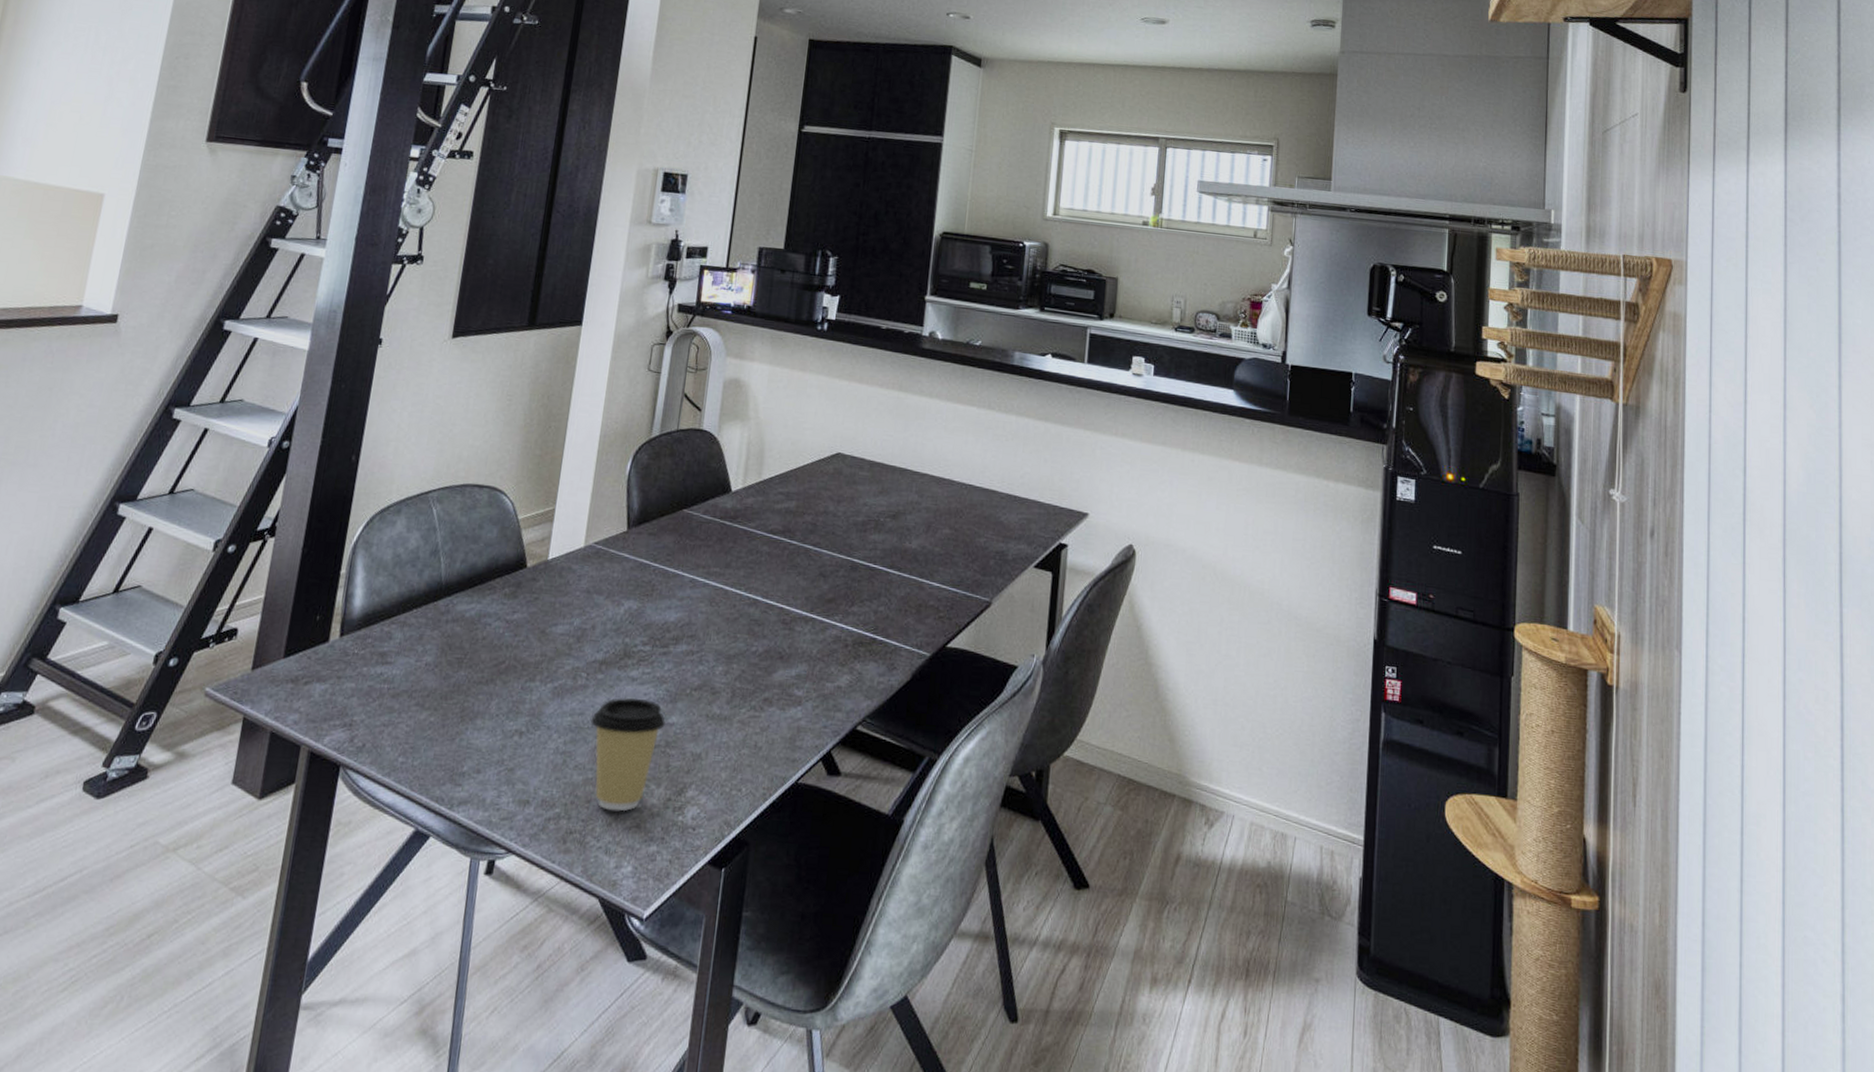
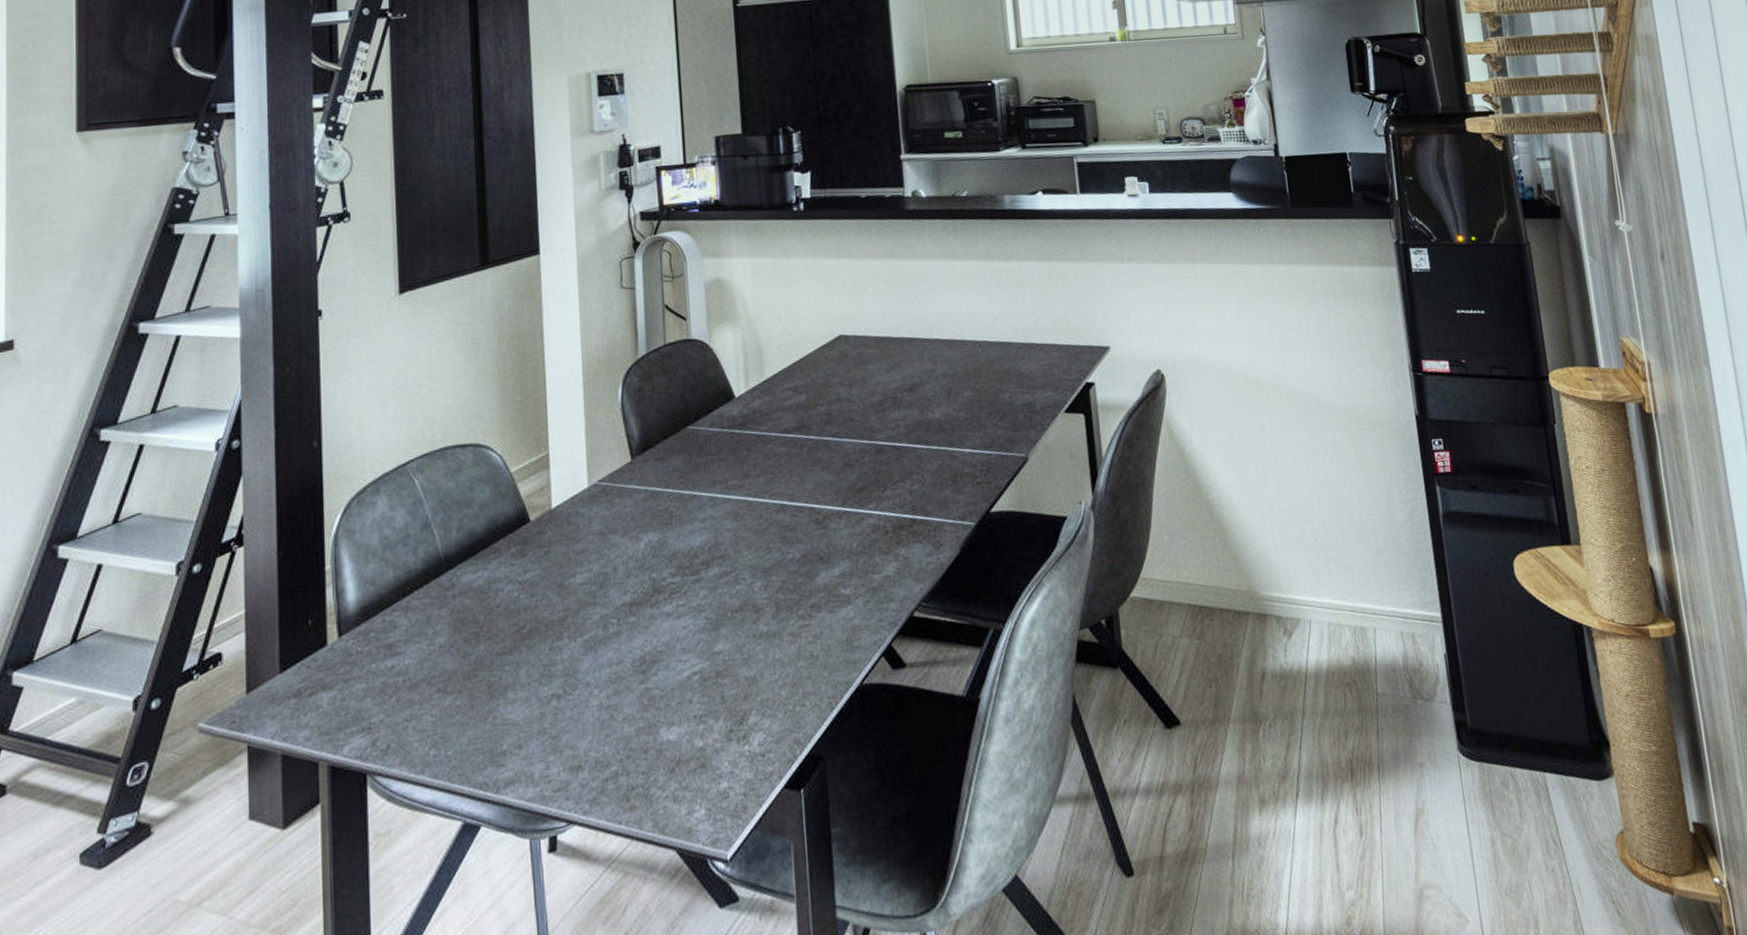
coffee cup: present [591,698,666,812] -> none [631,632,712,757]

